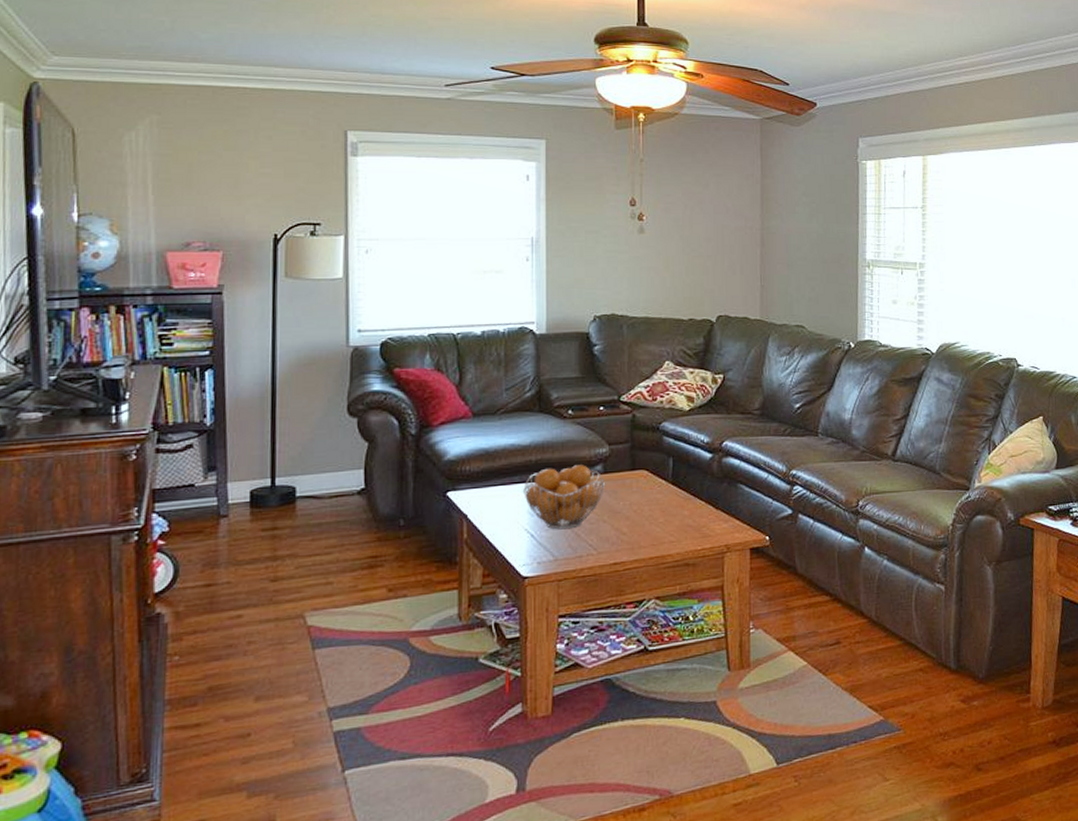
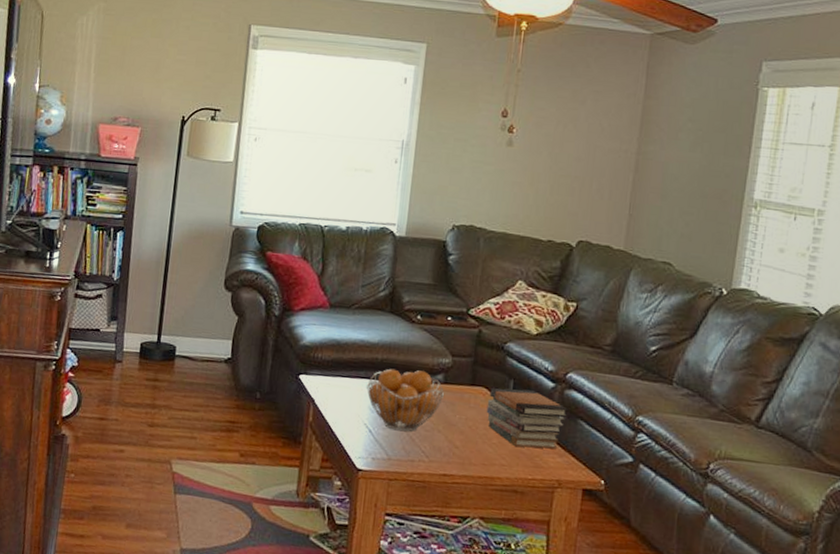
book stack: none [649,464,728,522] -> present [486,388,569,449]

